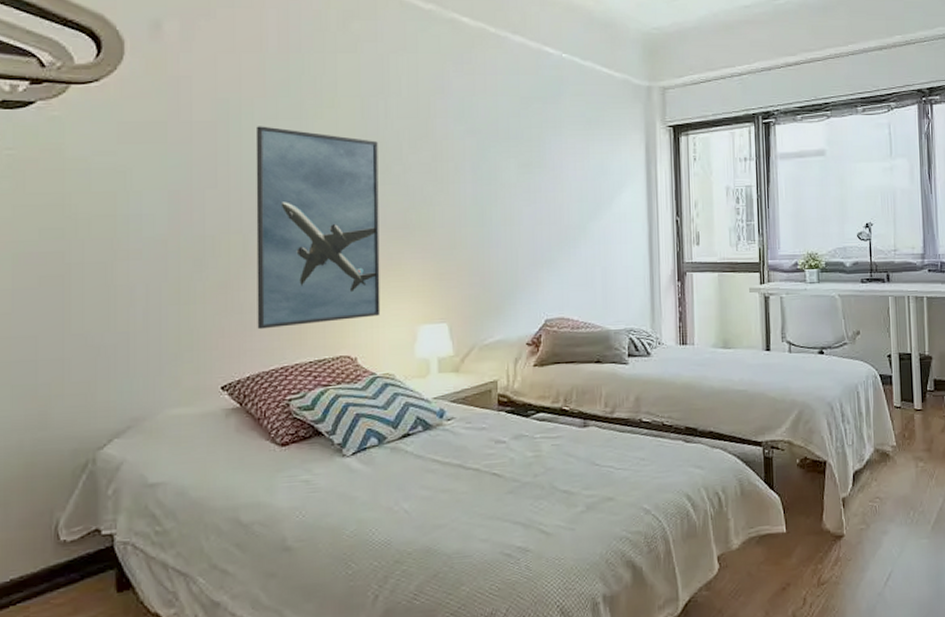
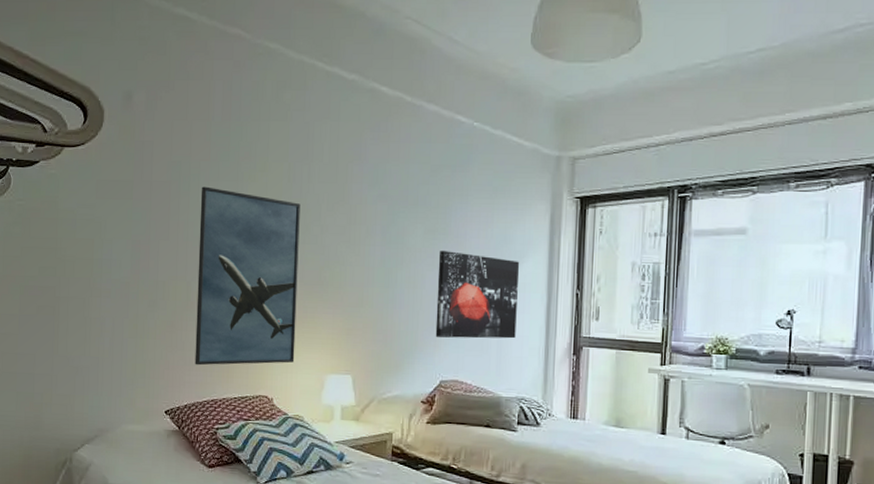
wall art: none [535,185,620,274] -> present [435,251,519,339]

